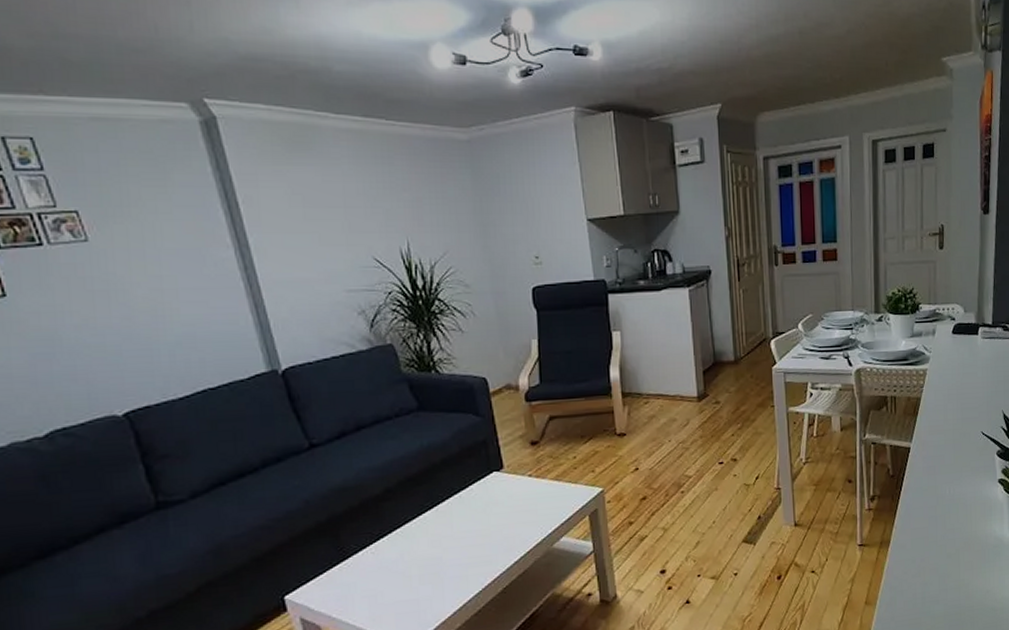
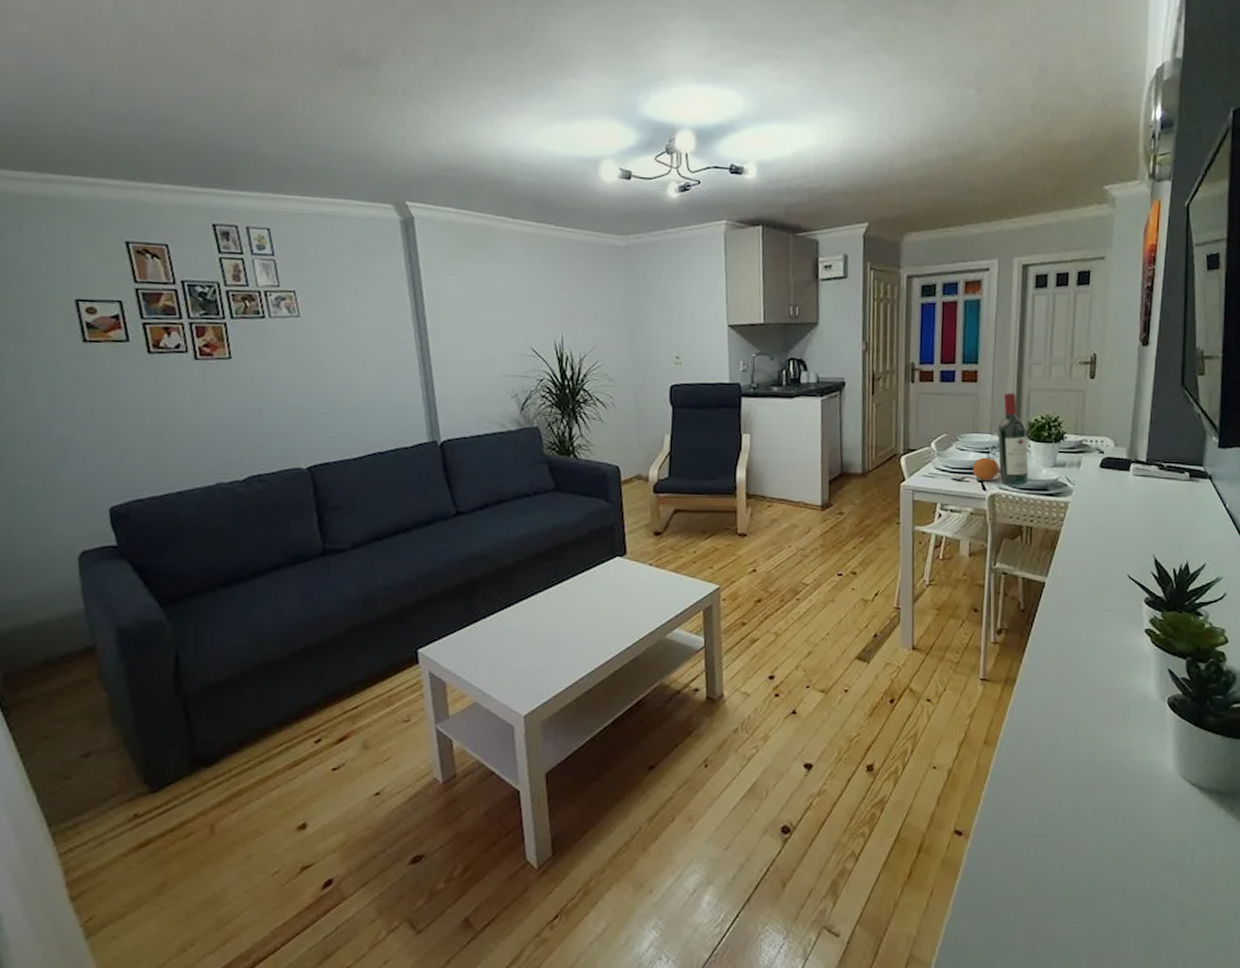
fruit: none [839,333,863,357] -> present [973,457,999,481]
wine bottle: none [859,268,890,359] -> present [997,392,1029,486]

